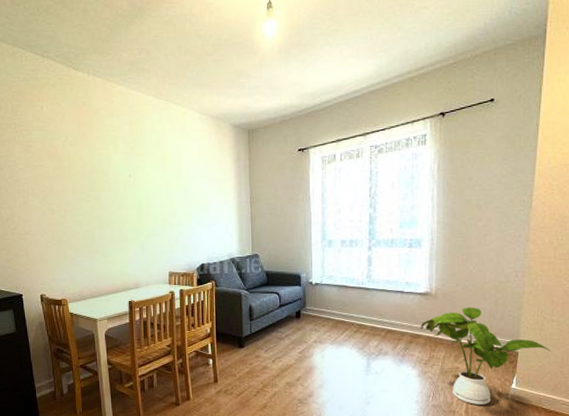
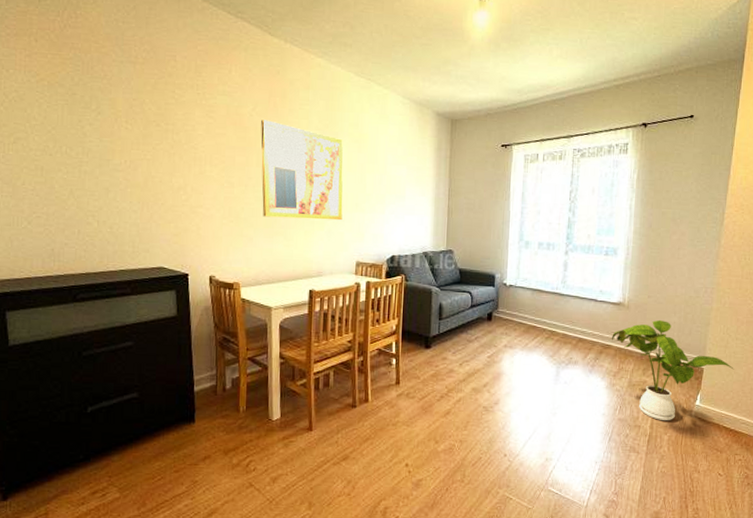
wall art: none [73,149,153,238] -> present [261,120,343,221]

